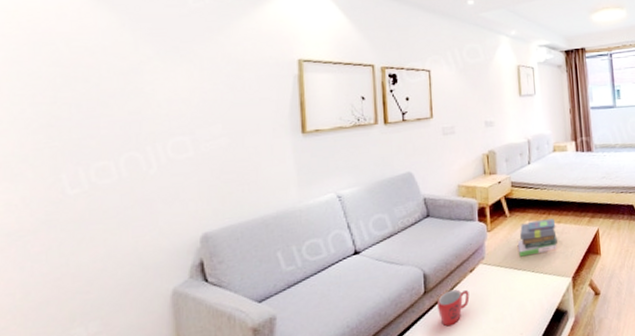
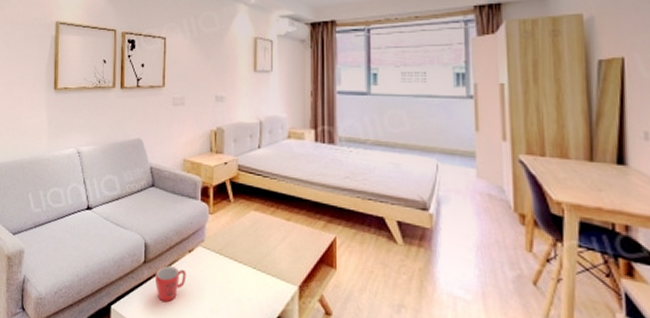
books: present [517,218,558,257] -> none [239,212,284,251]

